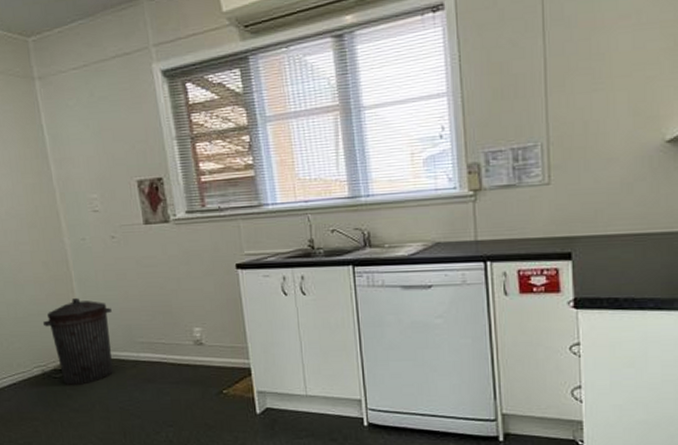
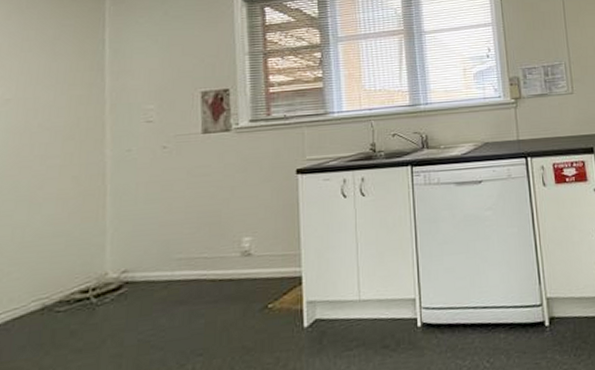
trash can: present [42,298,113,386] -> none [56,214,149,320]

